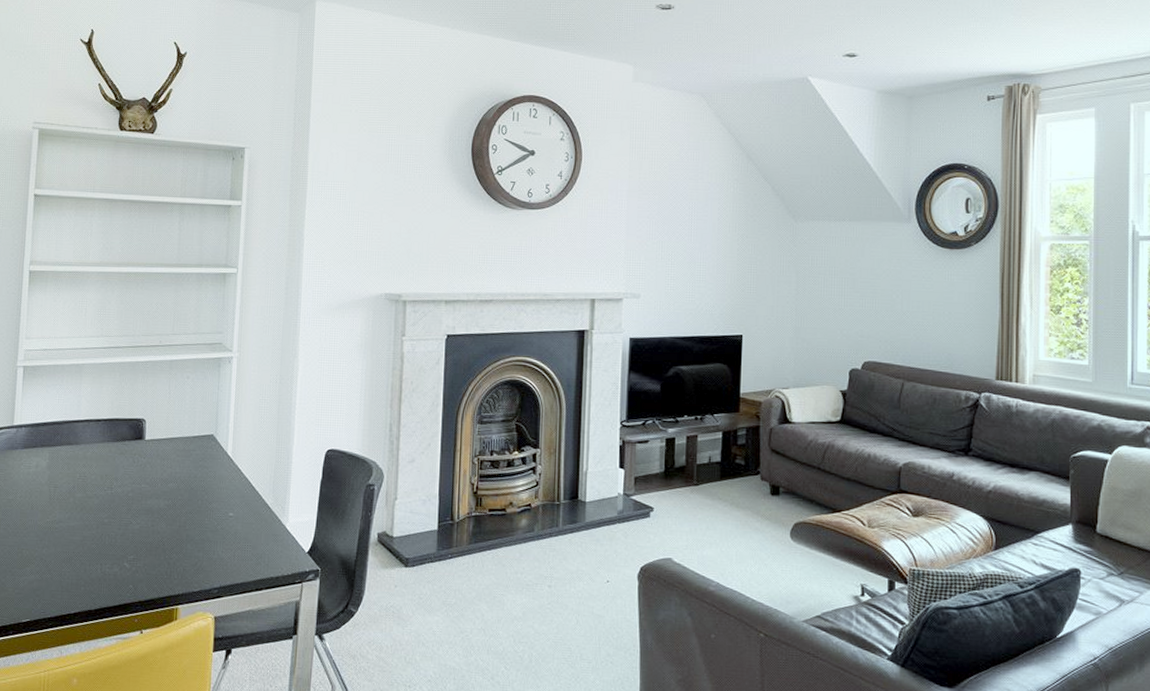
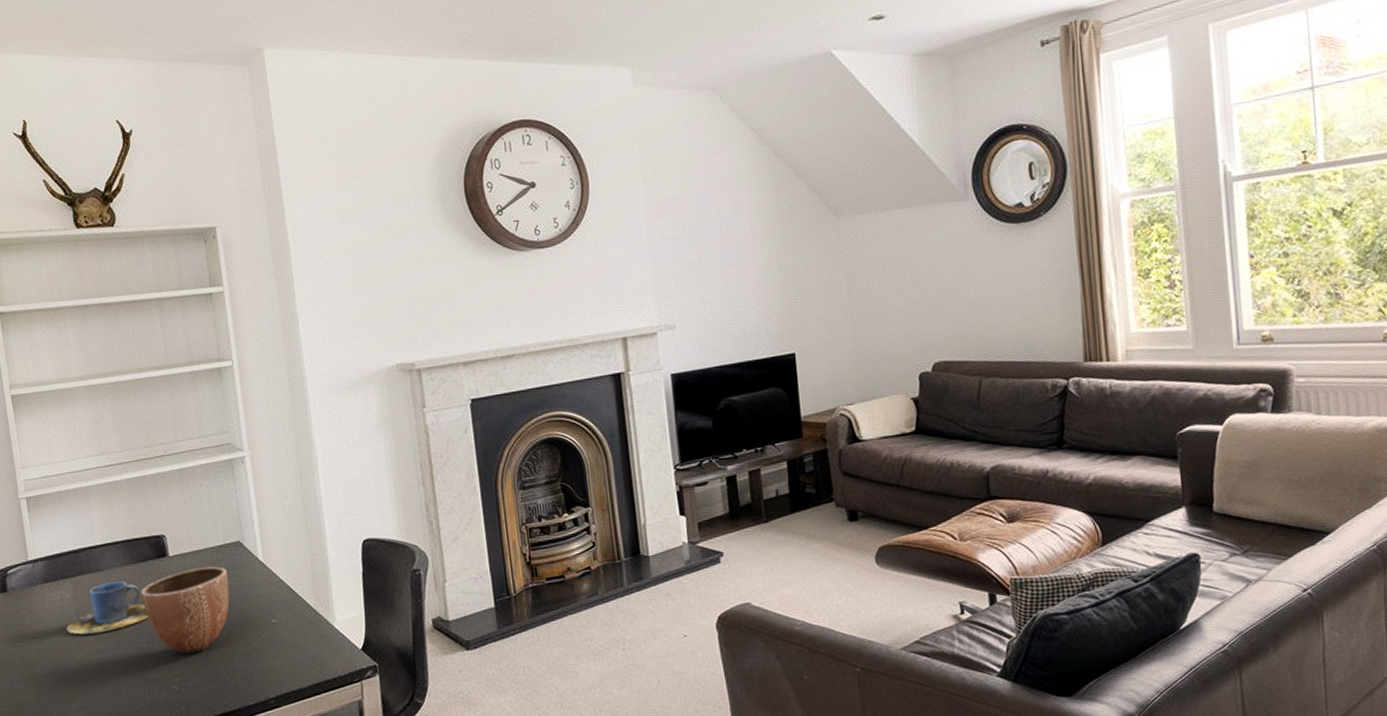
cup: none [36,456,115,503] -> present [66,581,148,635]
decorative bowl: none [112,454,196,534] -> present [141,566,230,654]

